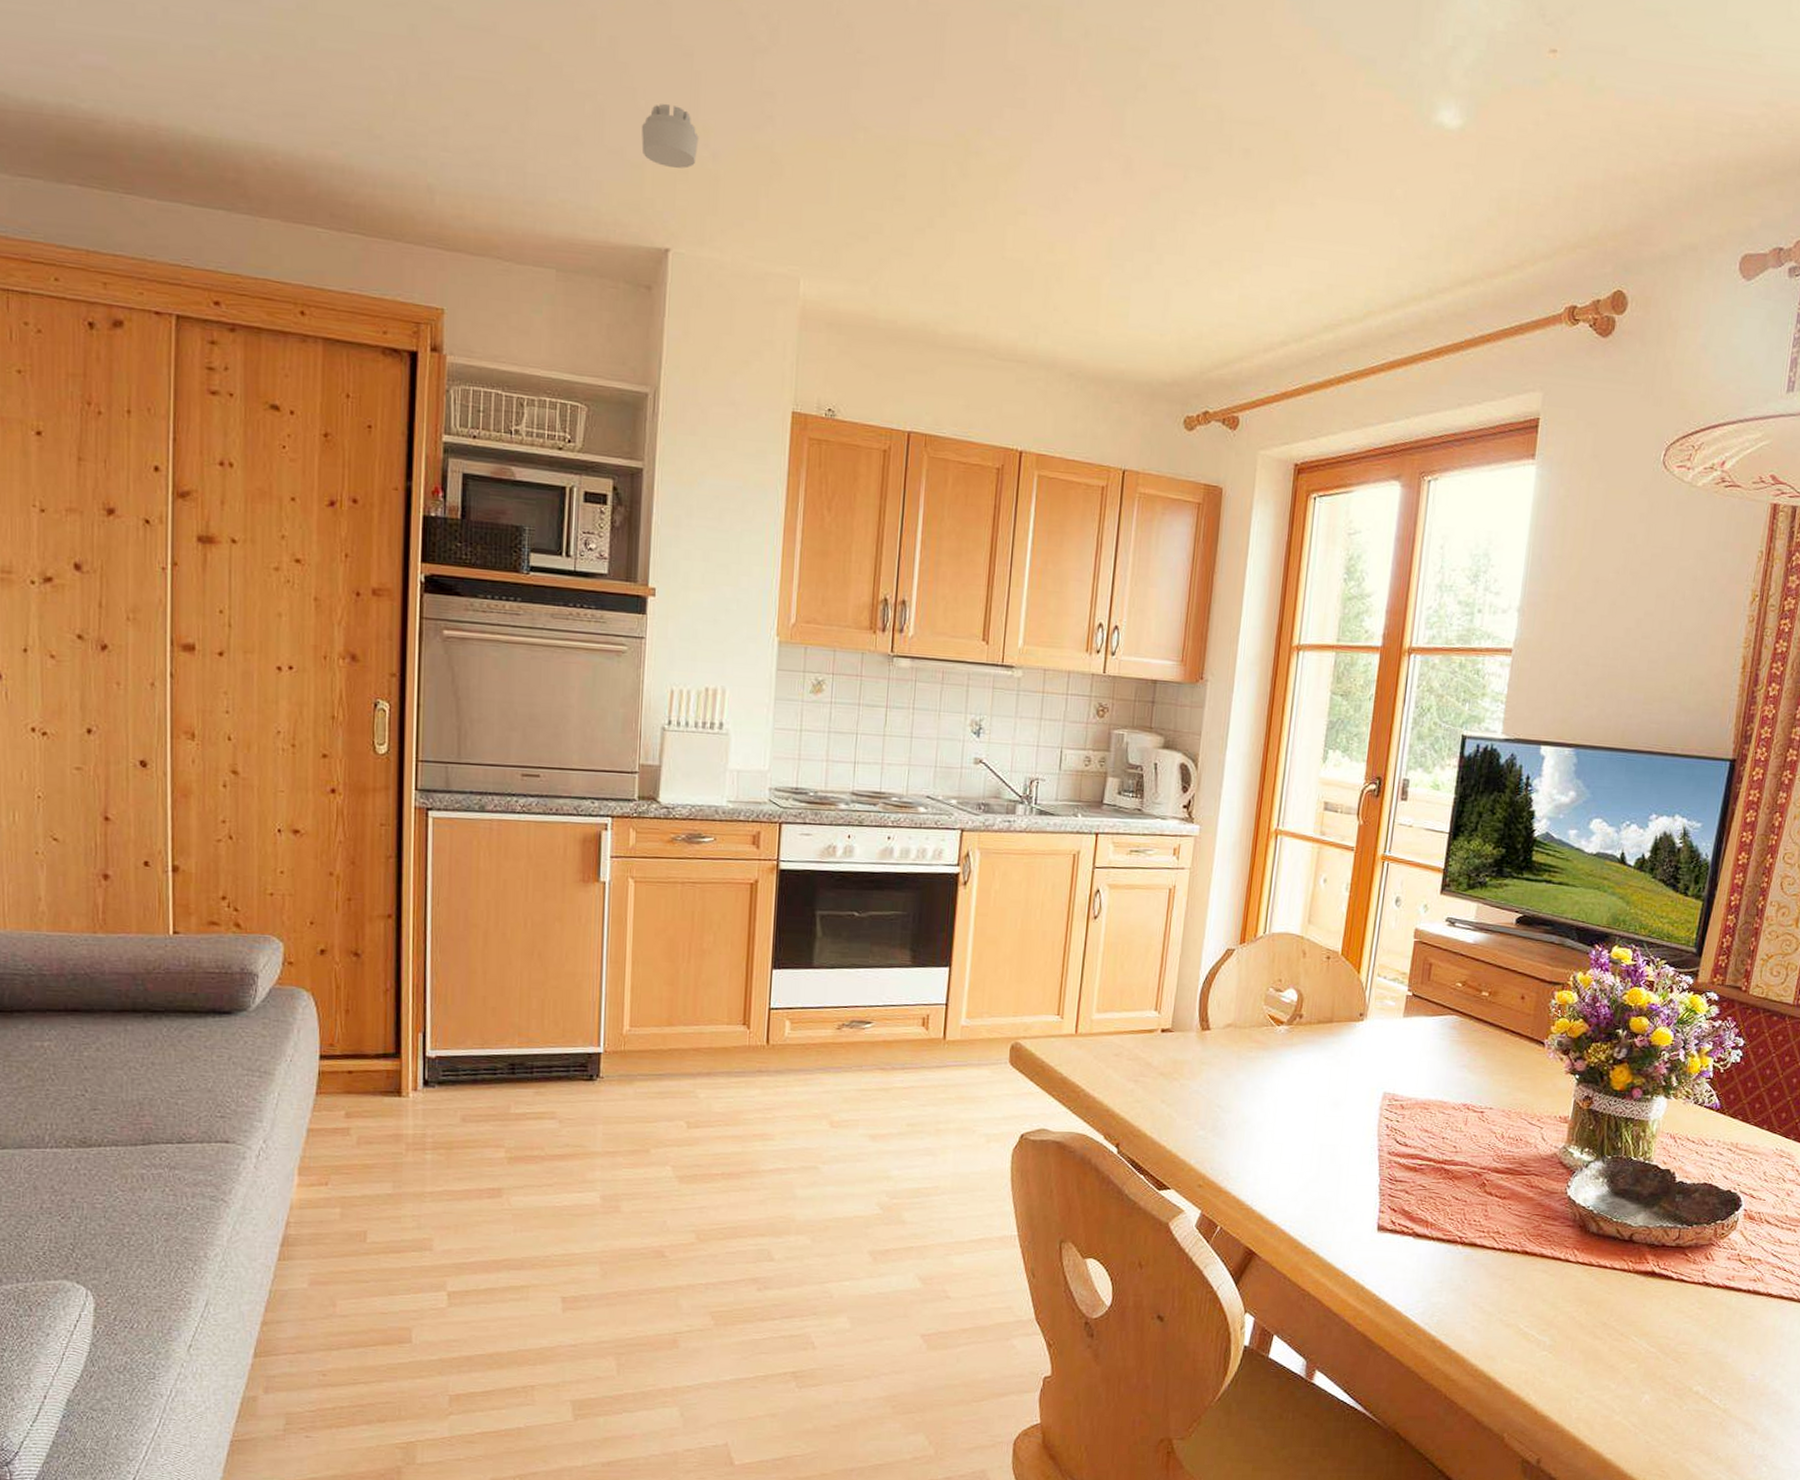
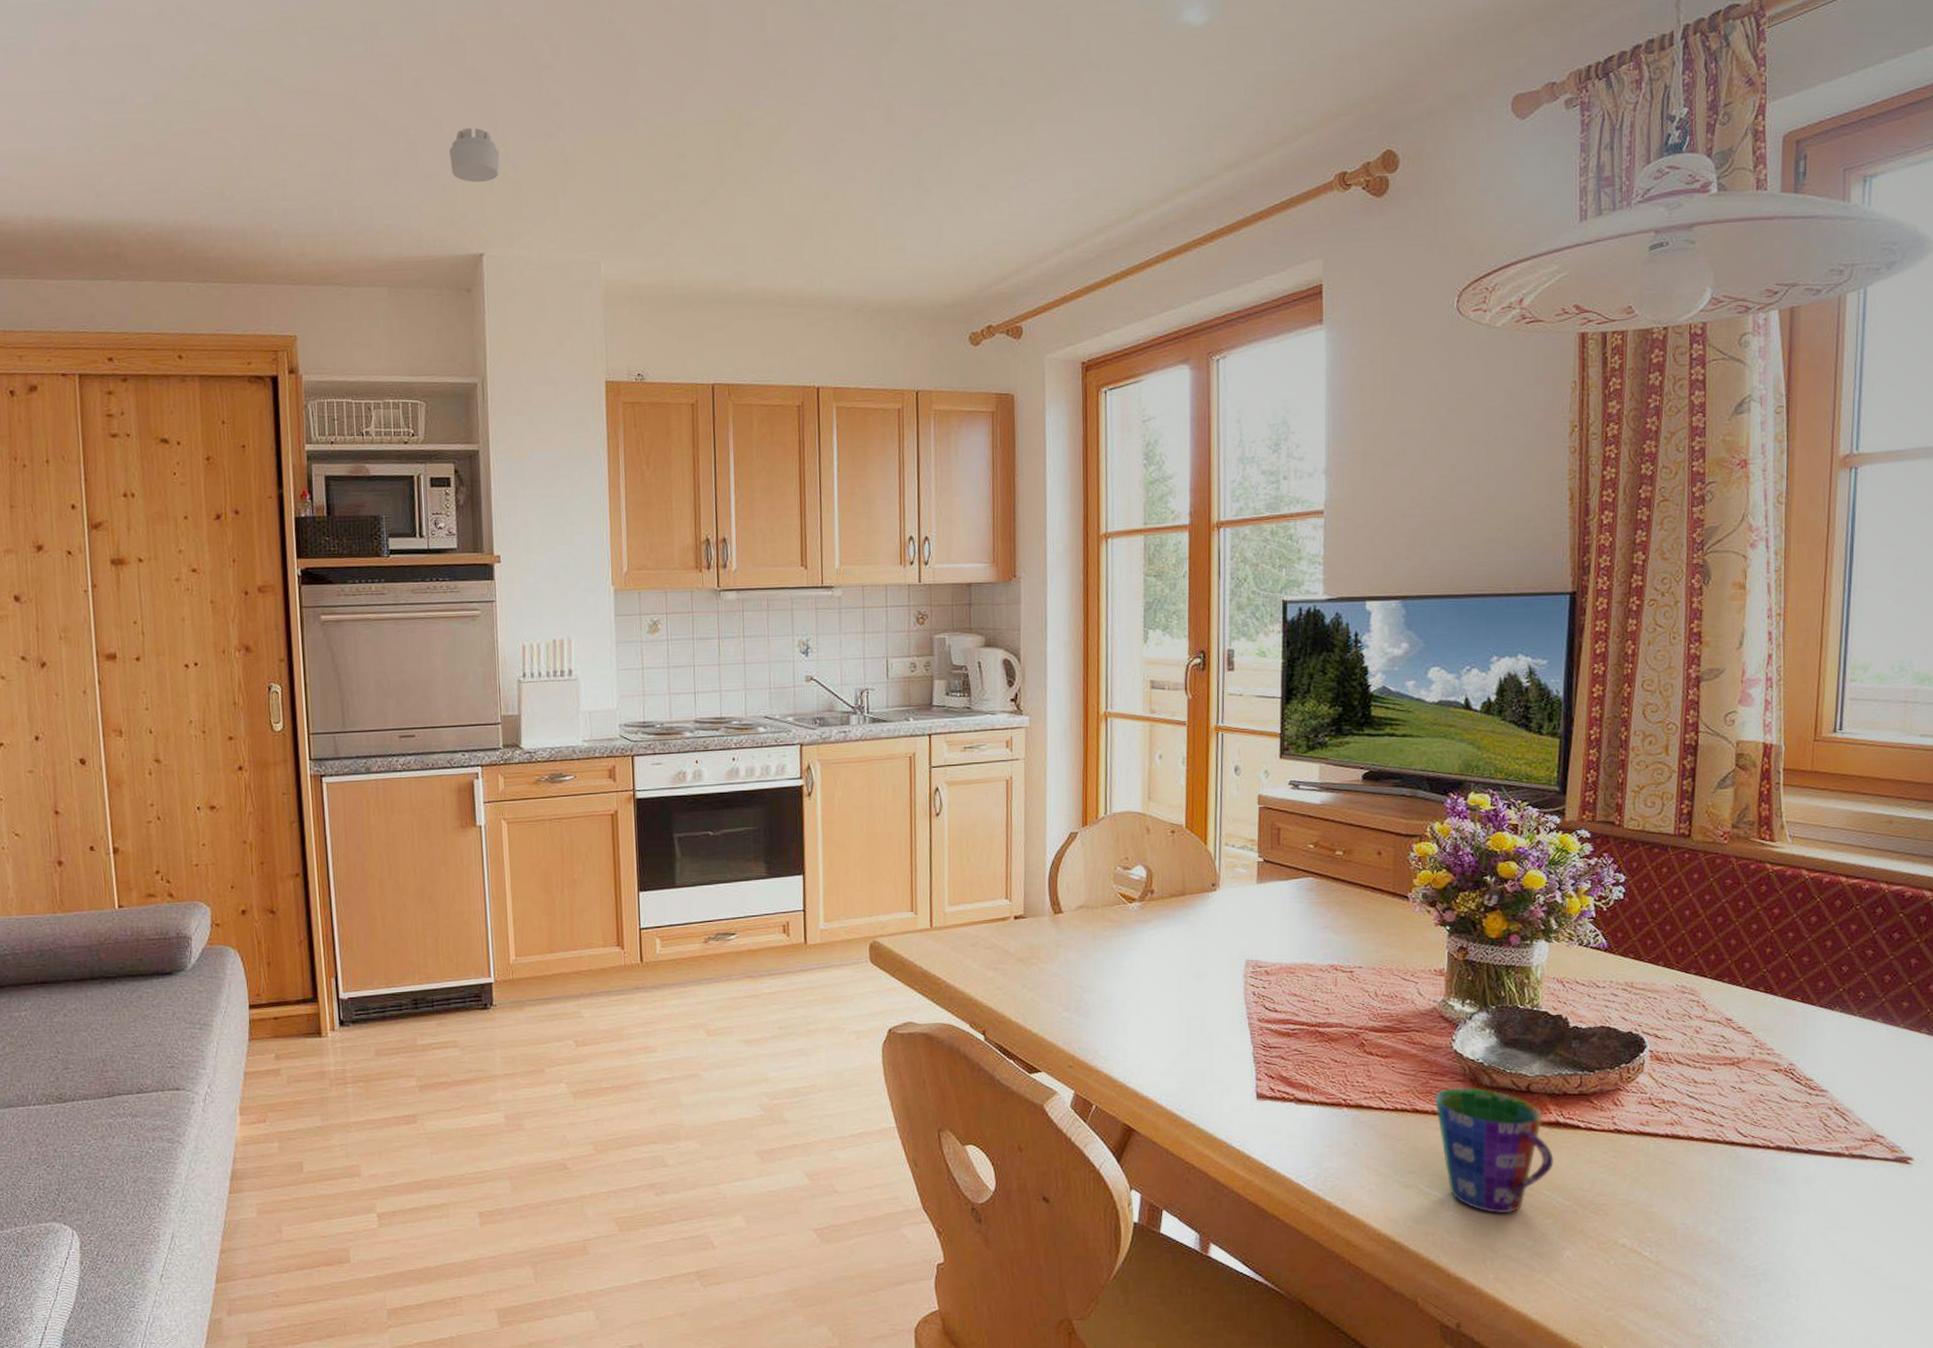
cup: none [1544,1233,1645,1357] -> present [1434,1087,1554,1214]

